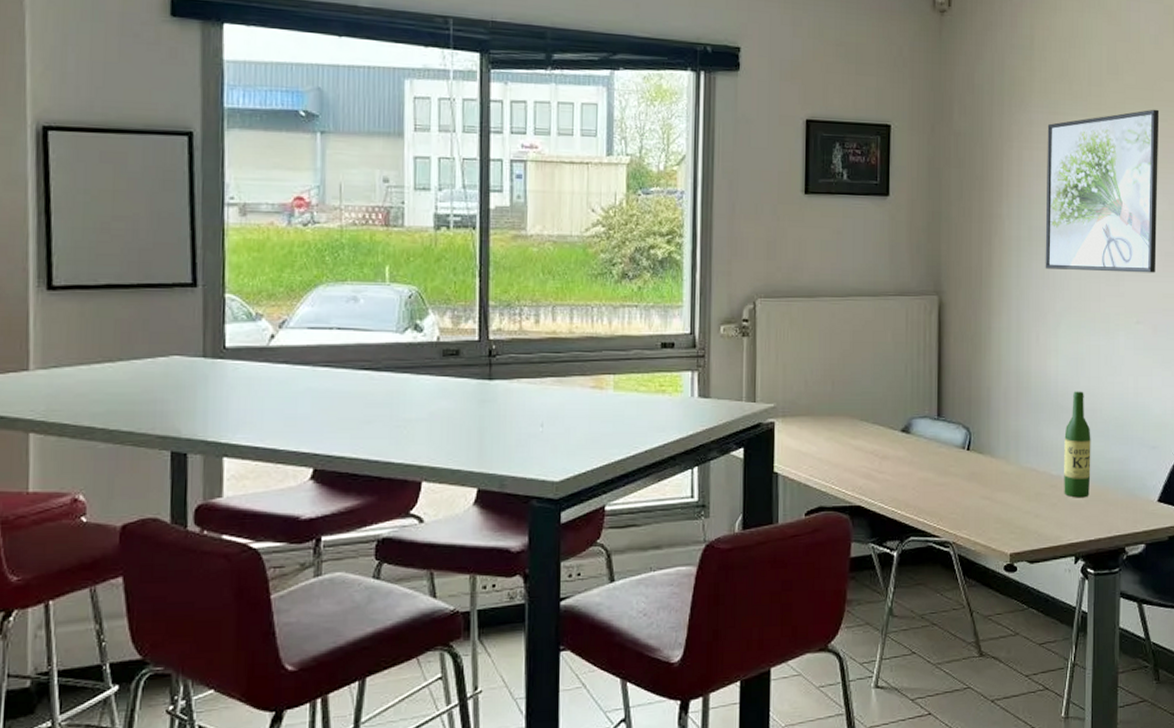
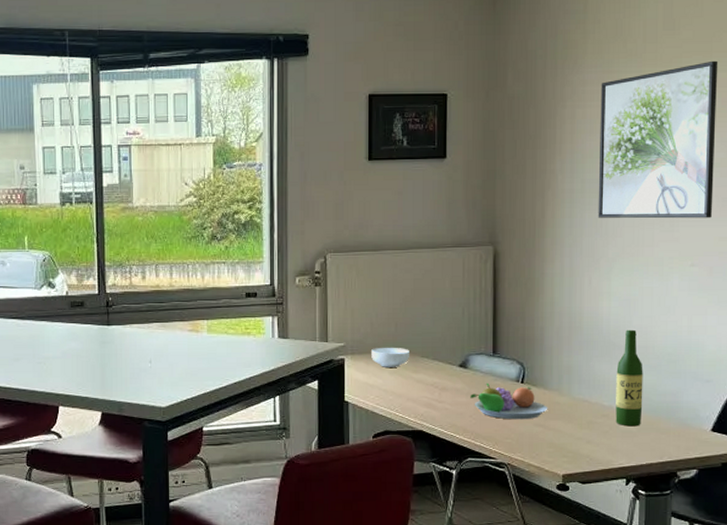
cereal bowl: none [805,410,849,432] -> present [371,348,411,367]
fruit bowl: none [913,450,995,492] -> present [470,383,548,420]

